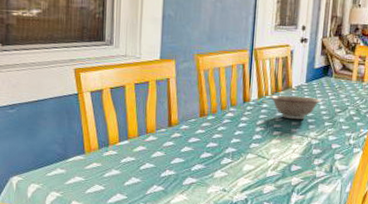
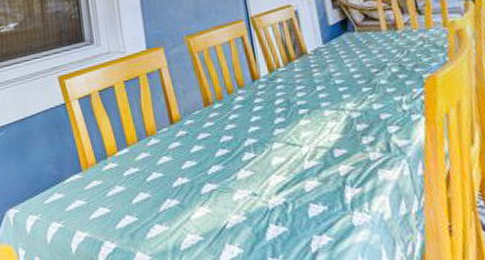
decorative bowl: present [269,95,322,120] -> none [282,60,350,92]

